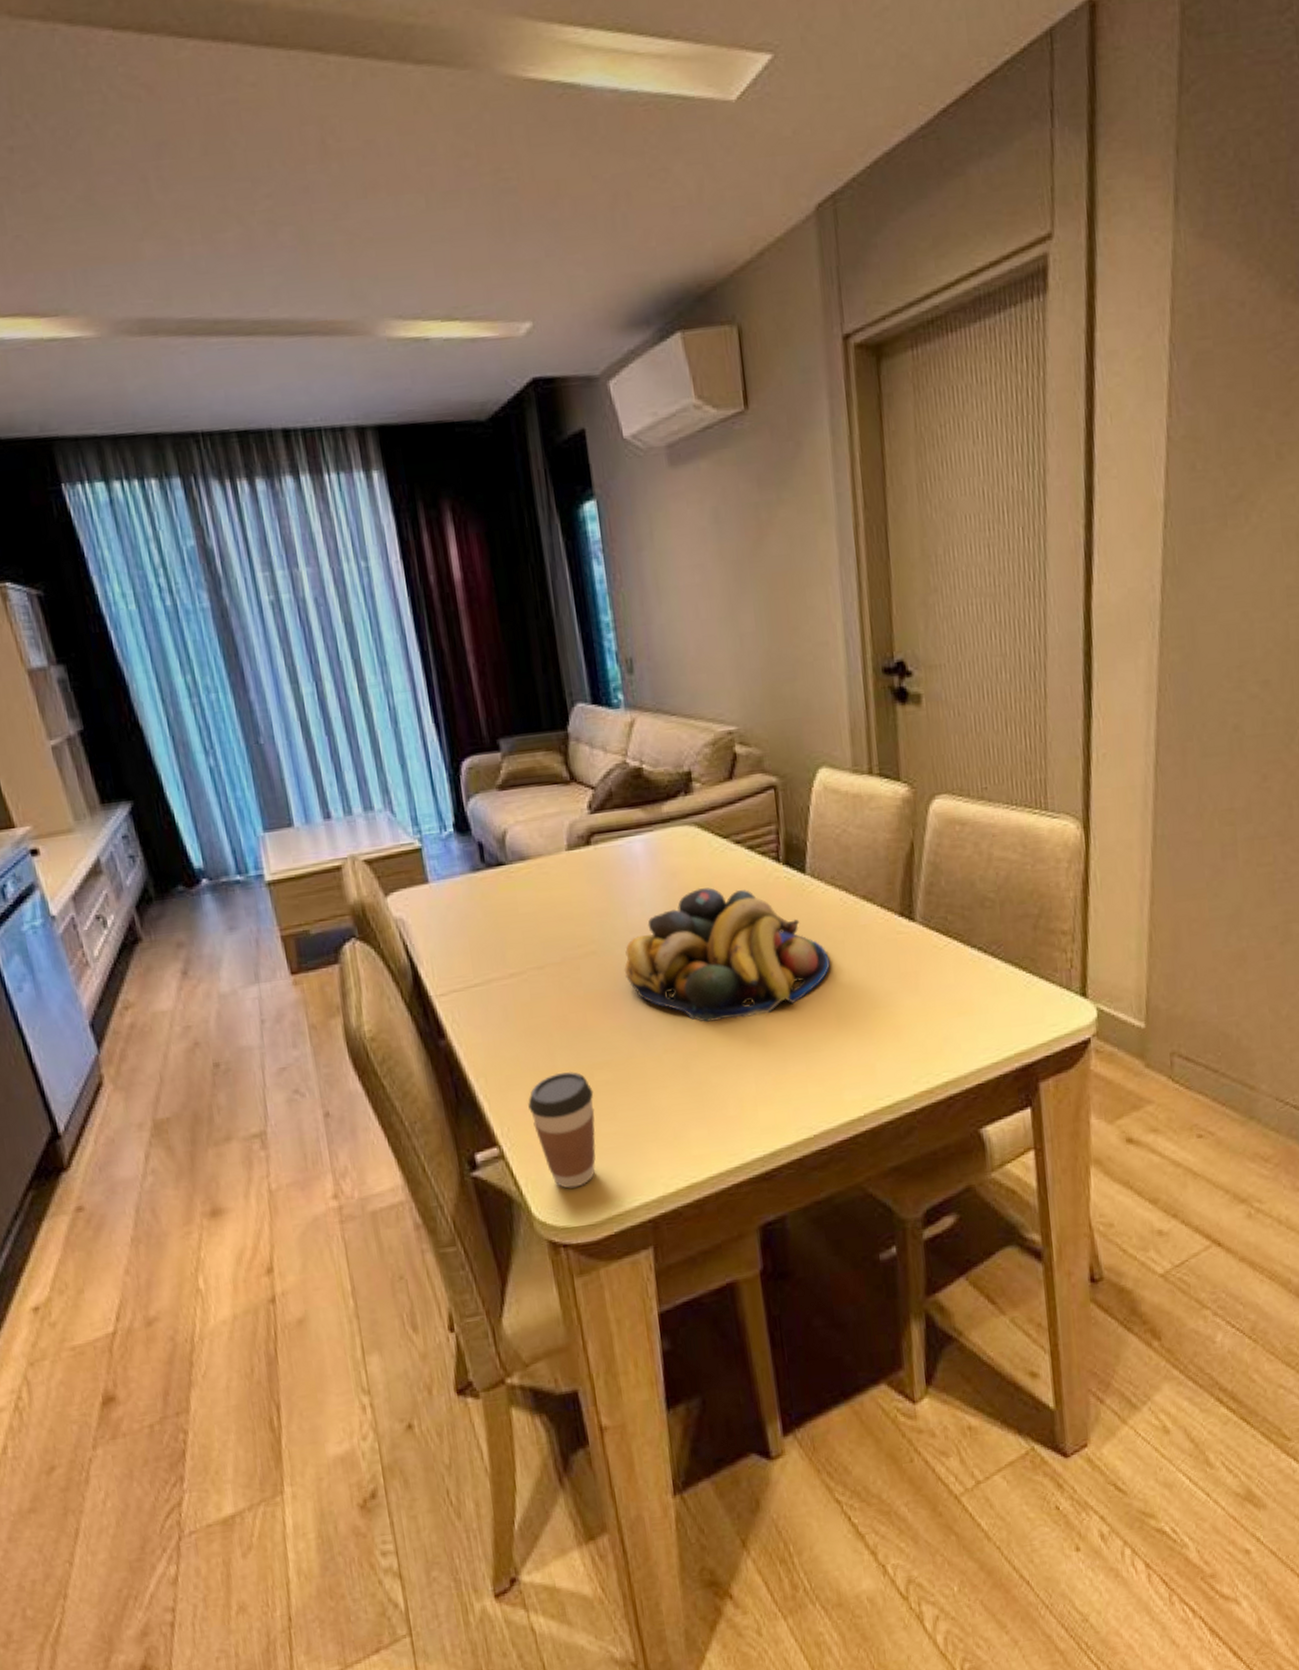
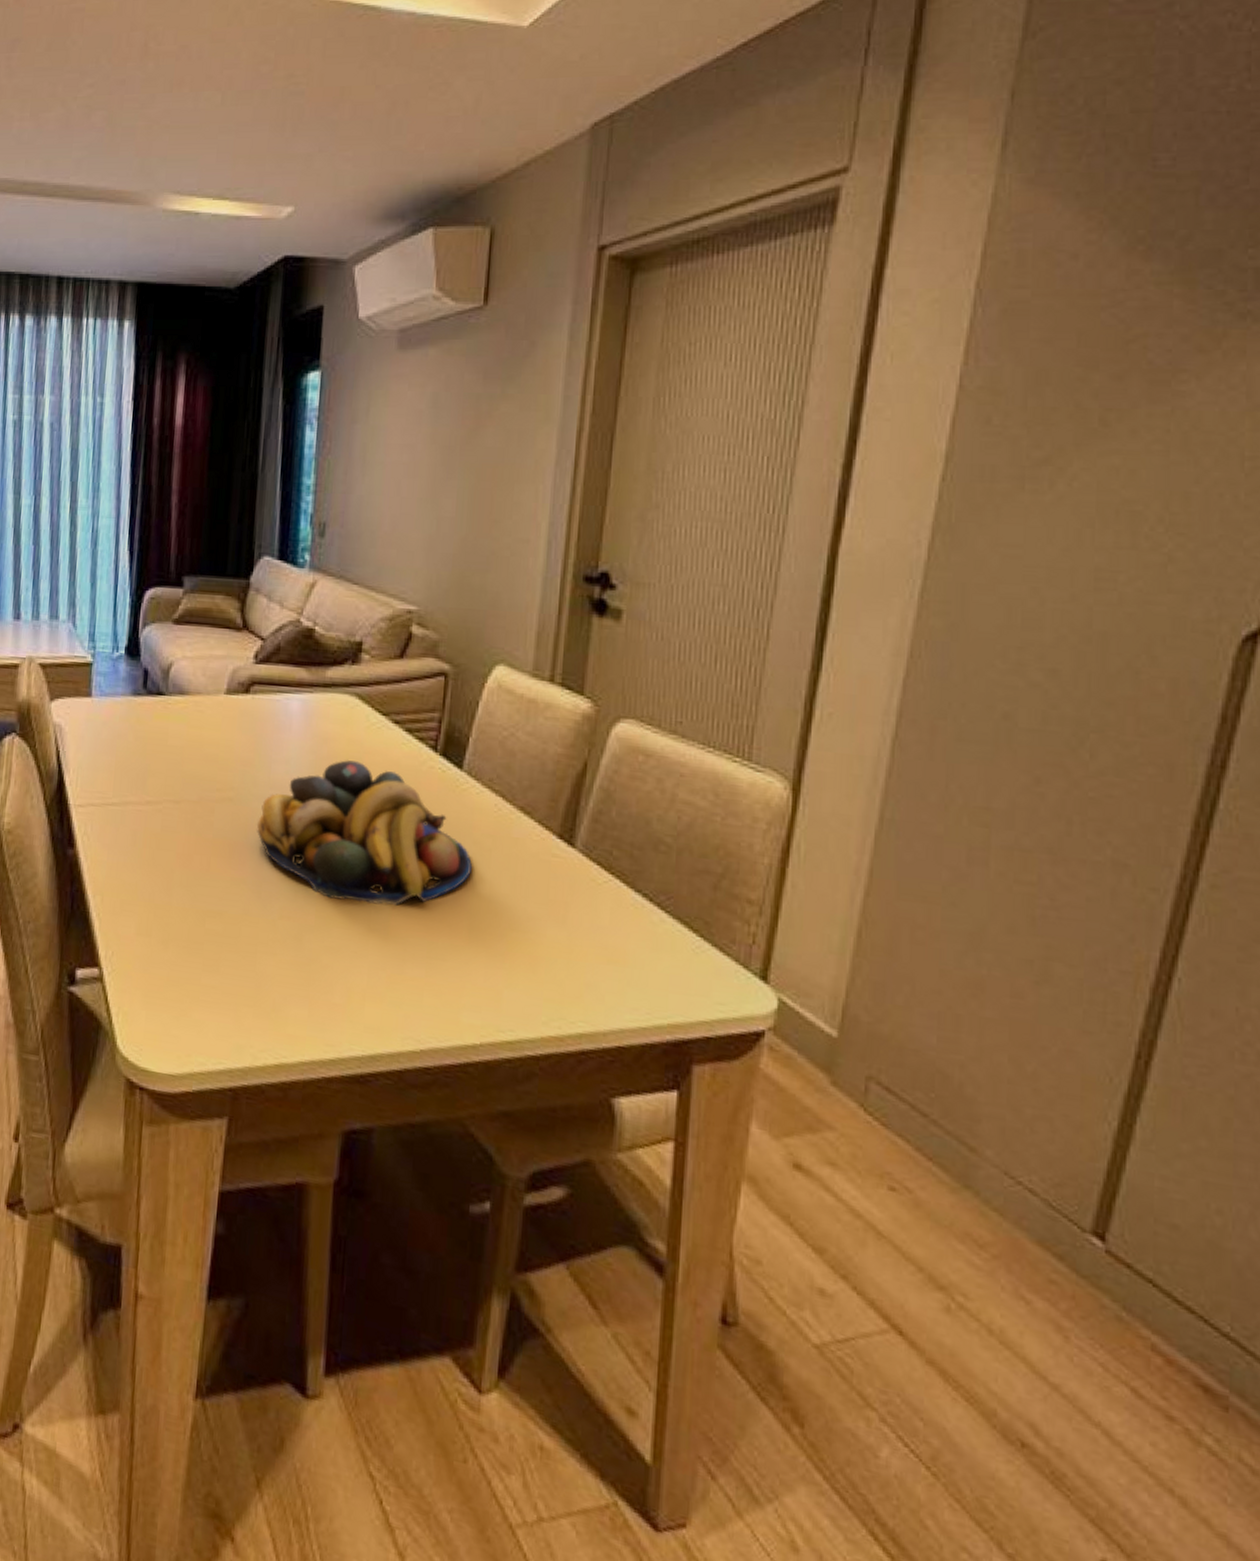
coffee cup: present [528,1071,596,1189] -> none [136,911,202,1032]

